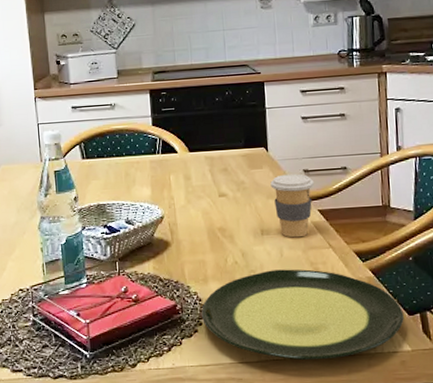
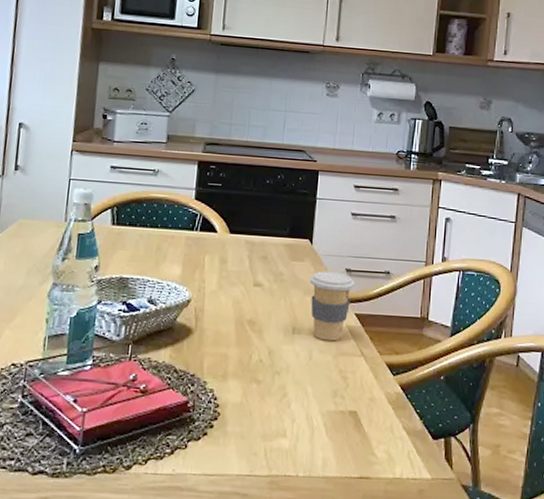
plate: present [201,269,404,360] -> none [214,373,428,481]

